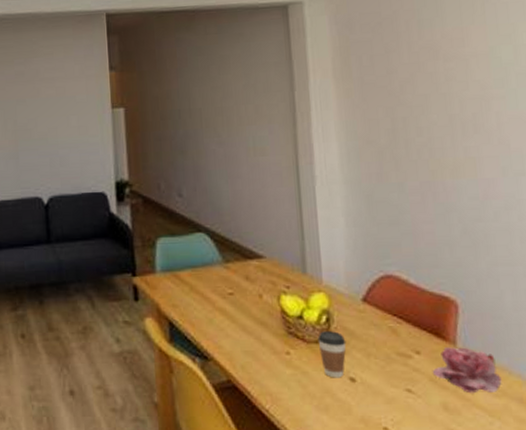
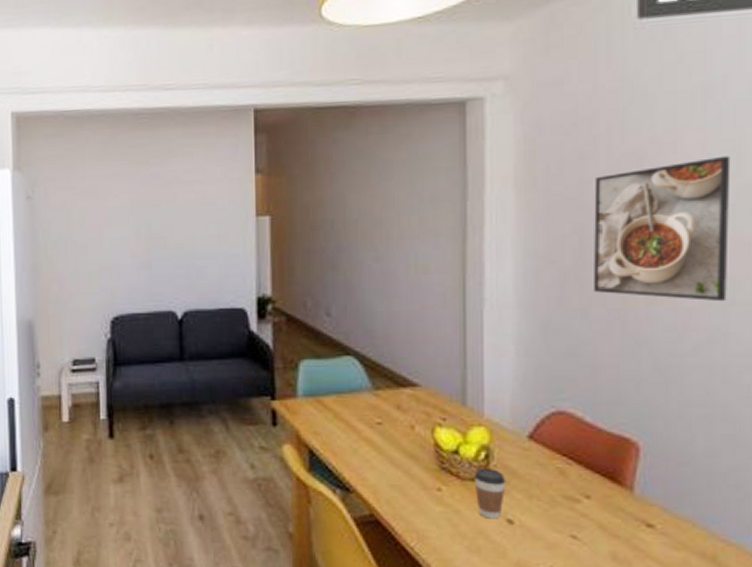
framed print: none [400,48,517,173] -> present [594,155,731,302]
flower: present [432,347,502,394] -> none [602,493,683,545]

